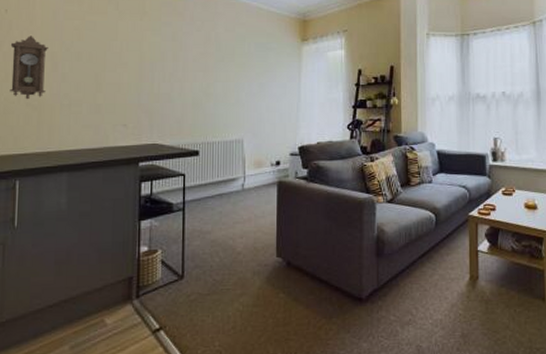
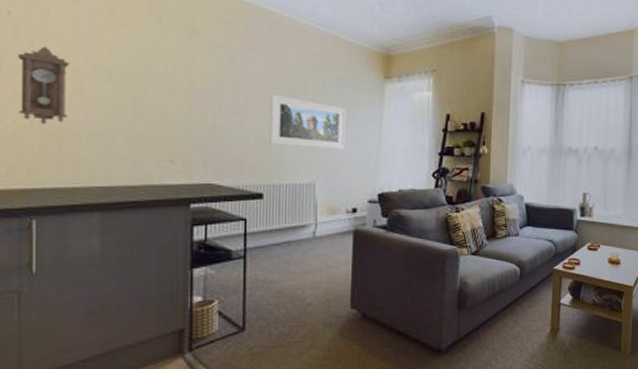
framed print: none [204,62,269,108] -> present [269,94,346,150]

